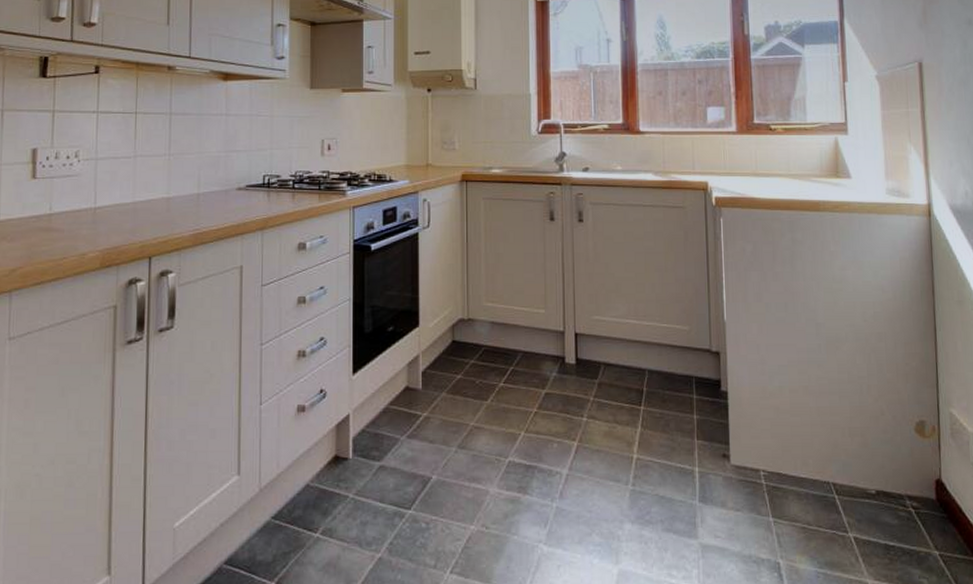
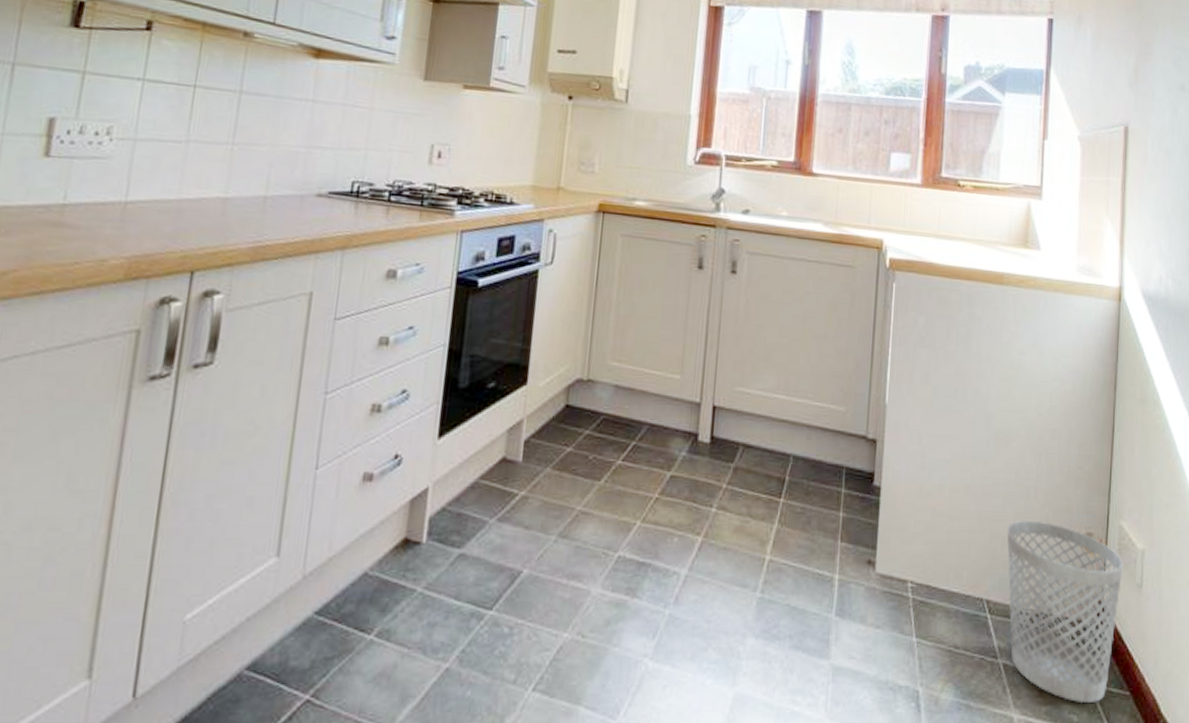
wastebasket: none [845,413,957,569] -> present [1007,521,1124,704]

